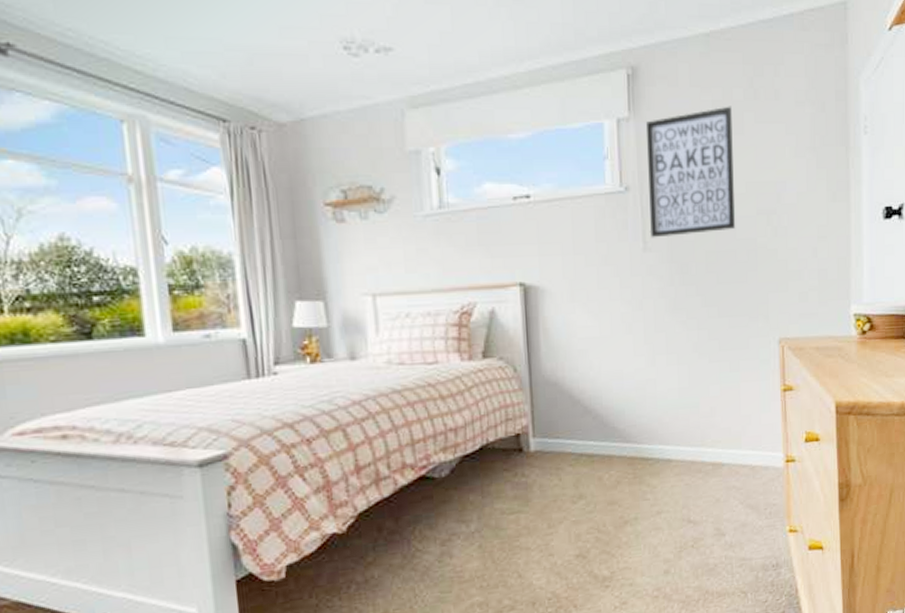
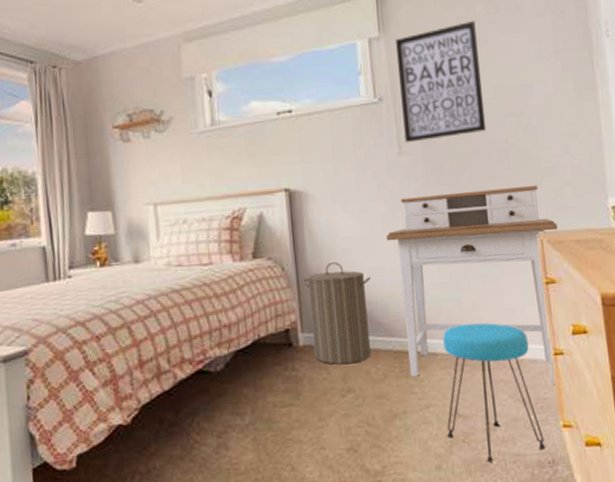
laundry hamper: none [536,363,607,471] -> present [303,261,372,365]
desk: none [626,288,799,491] -> present [386,185,558,384]
stool: none [677,429,772,567] -> present [442,322,546,463]

